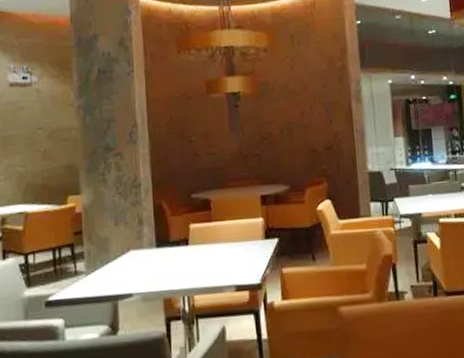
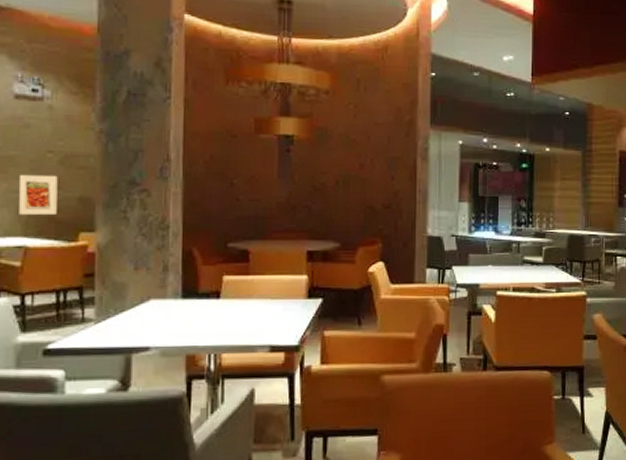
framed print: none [17,148,49,186] -> present [18,174,58,216]

